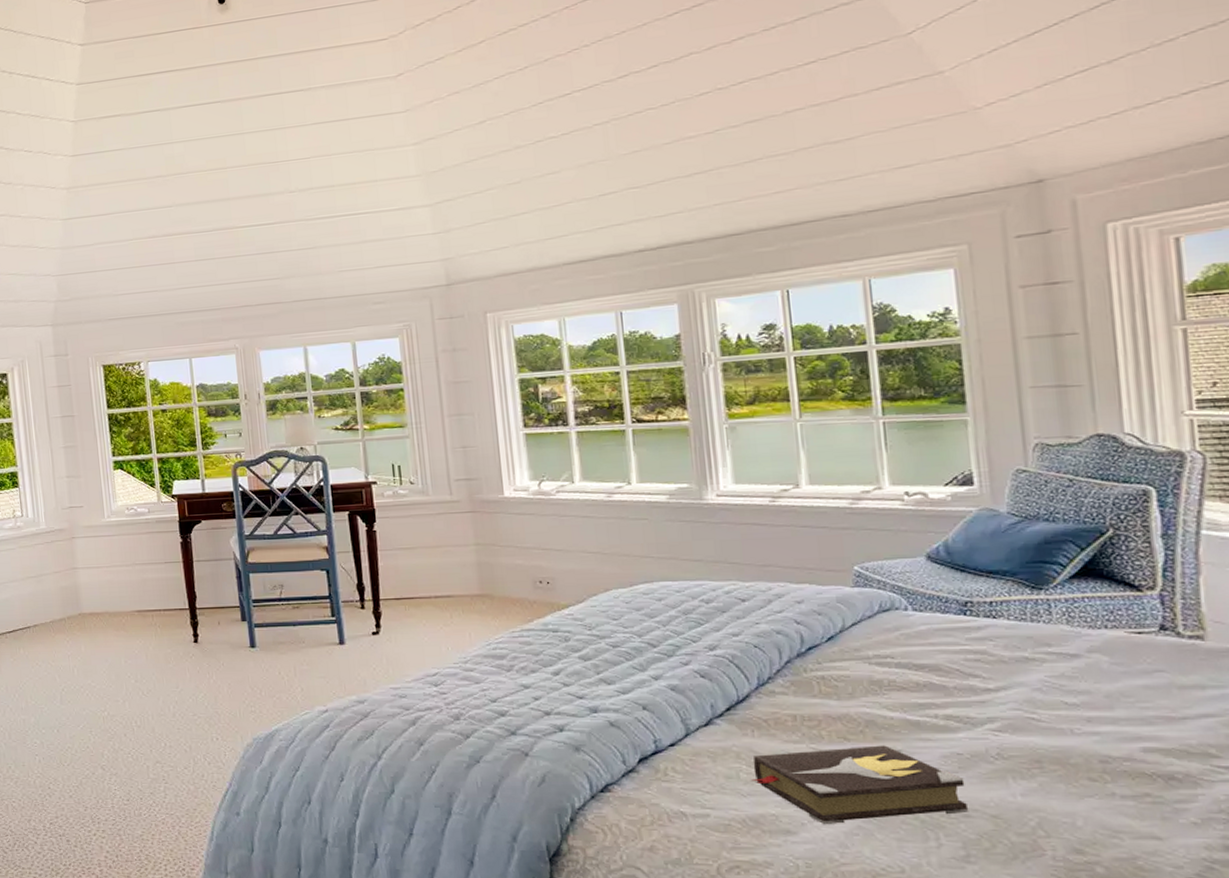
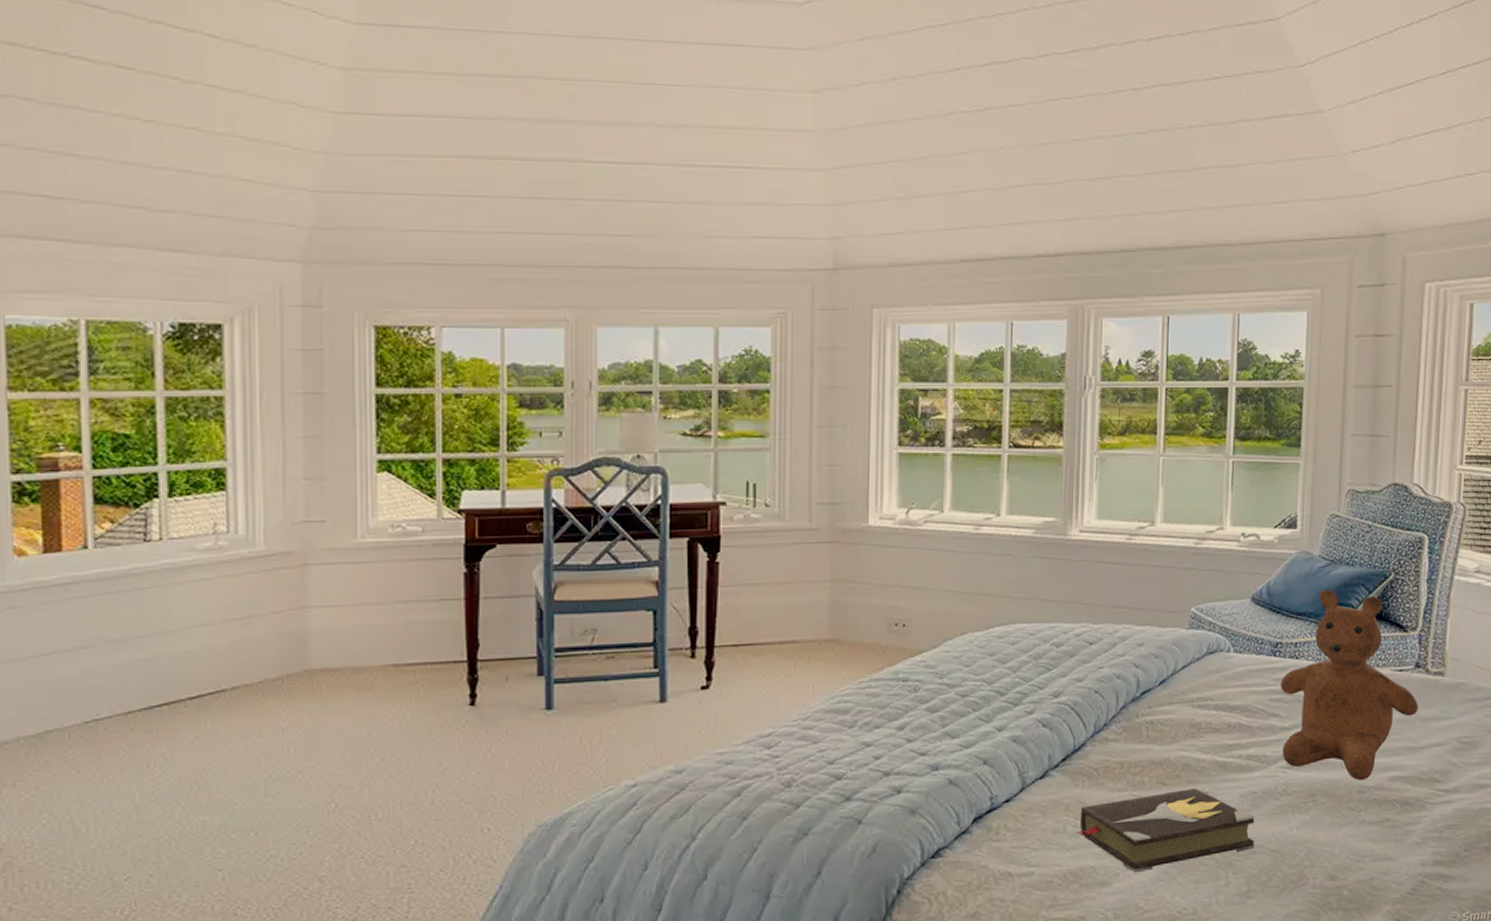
teddy bear: none [976,546,1172,750] -> present [1280,589,1418,781]

